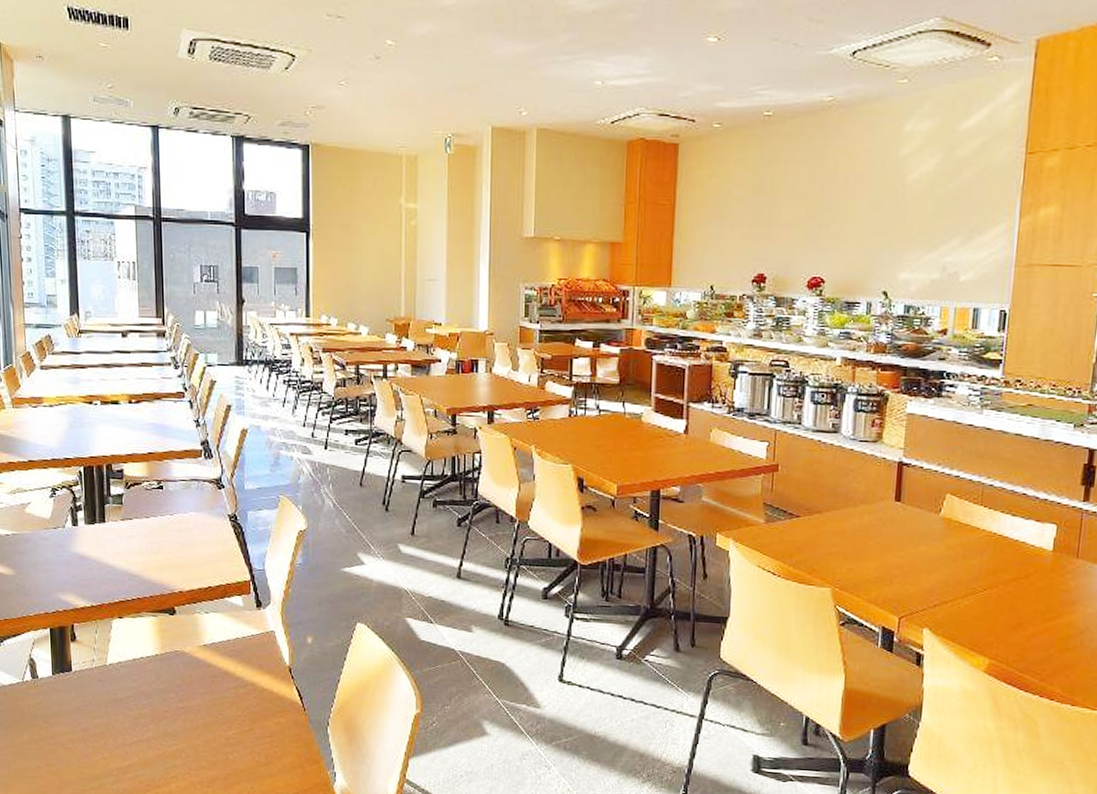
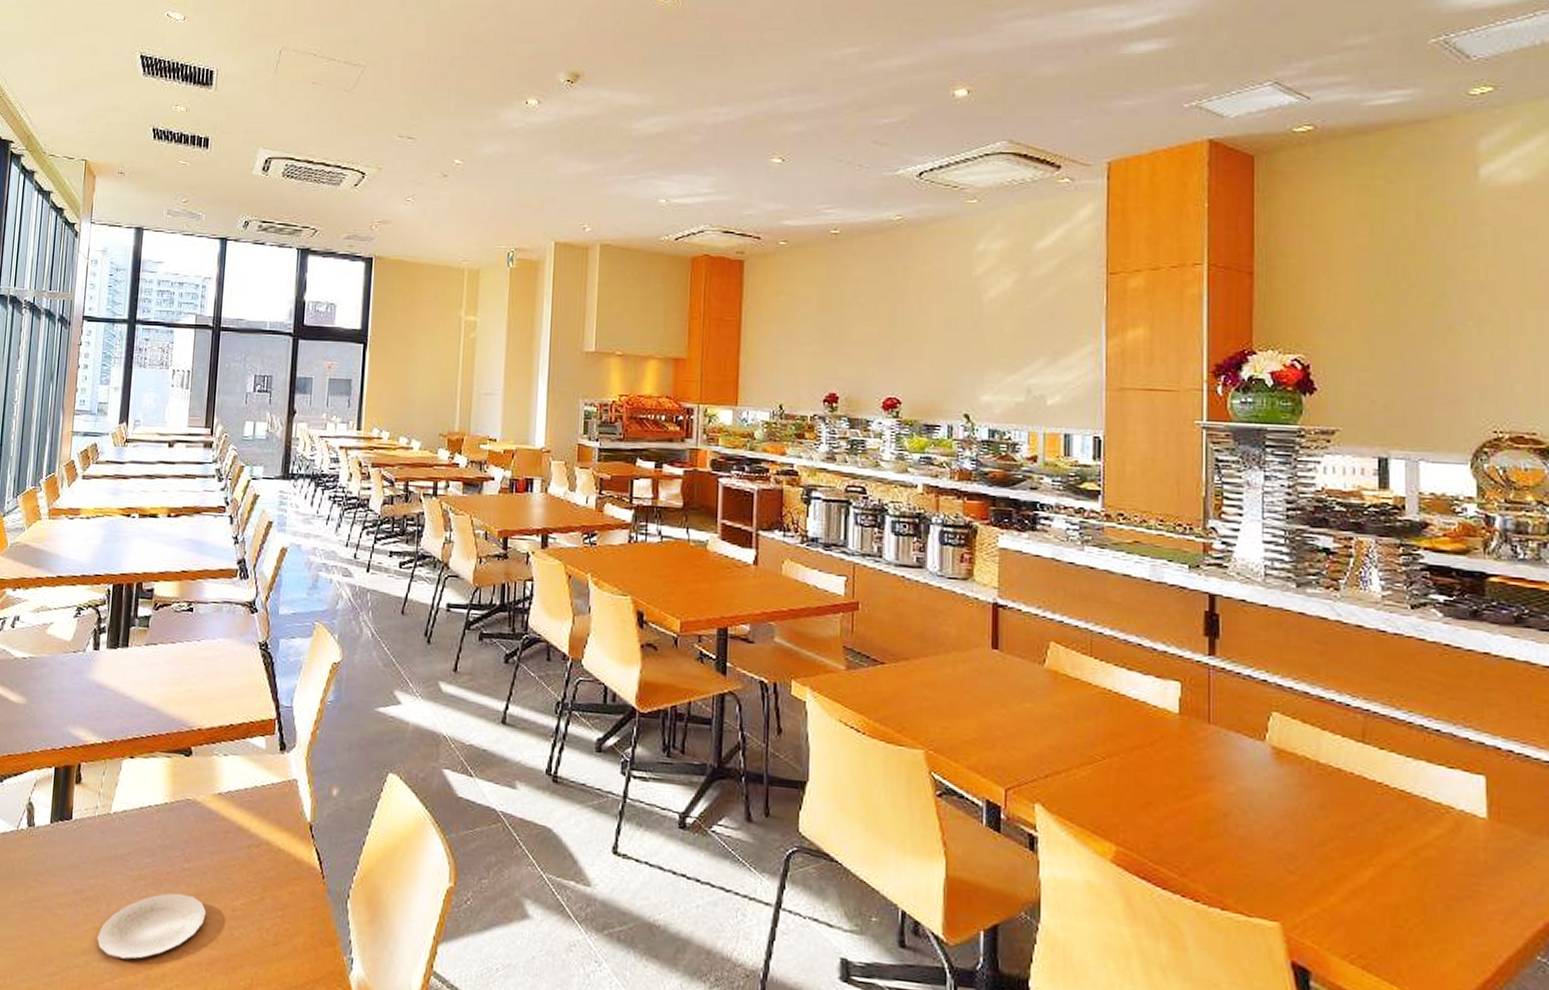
plate: none [108,727,203,781] -> present [97,893,207,960]

